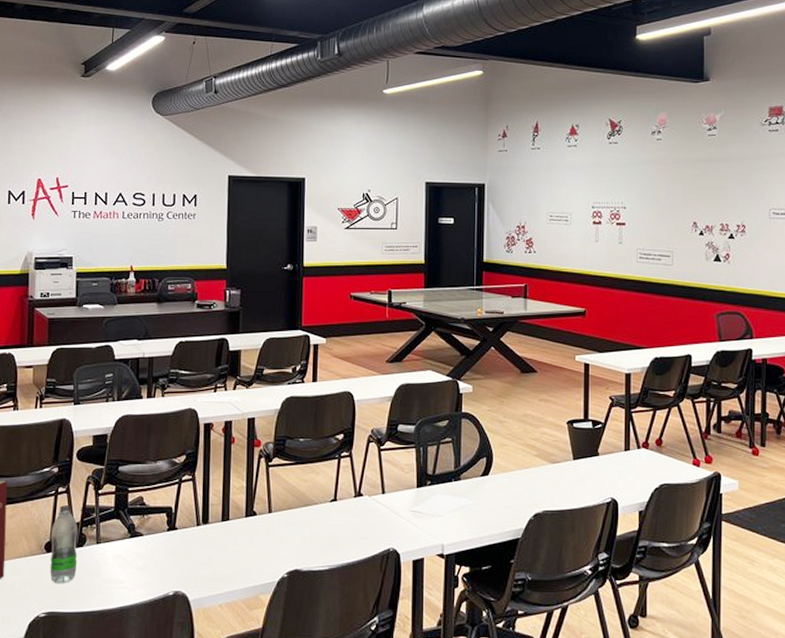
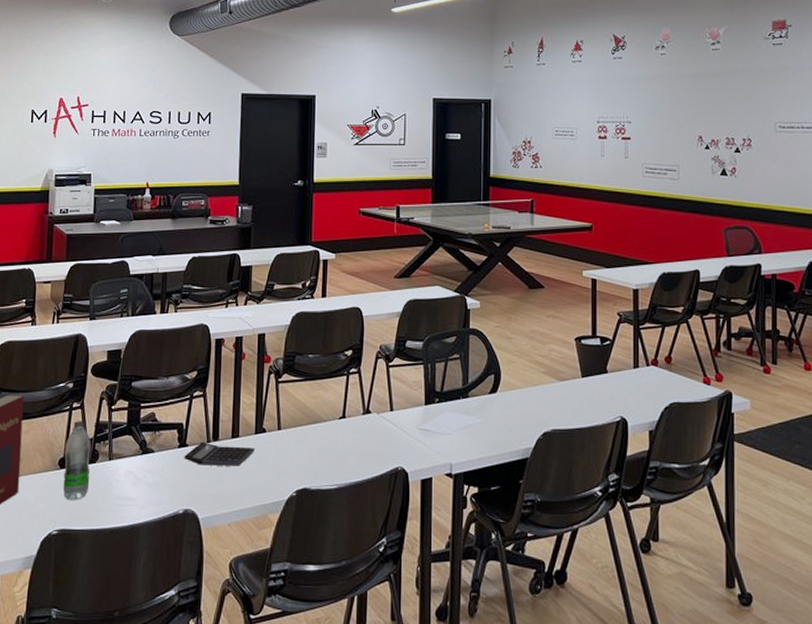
calculator: none [173,525,245,549] -> present [184,441,255,466]

